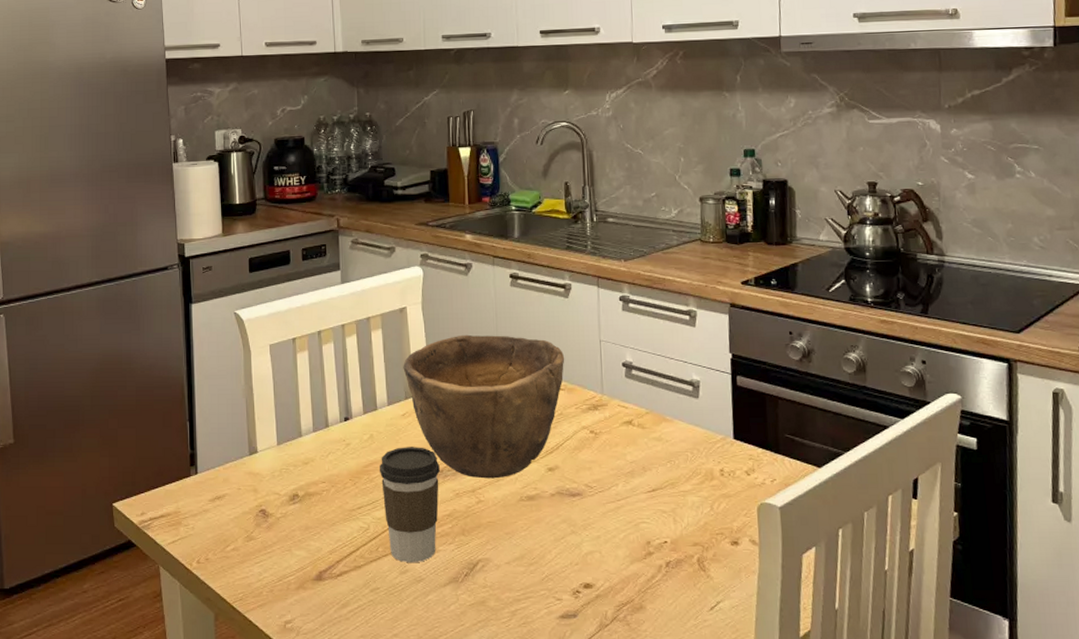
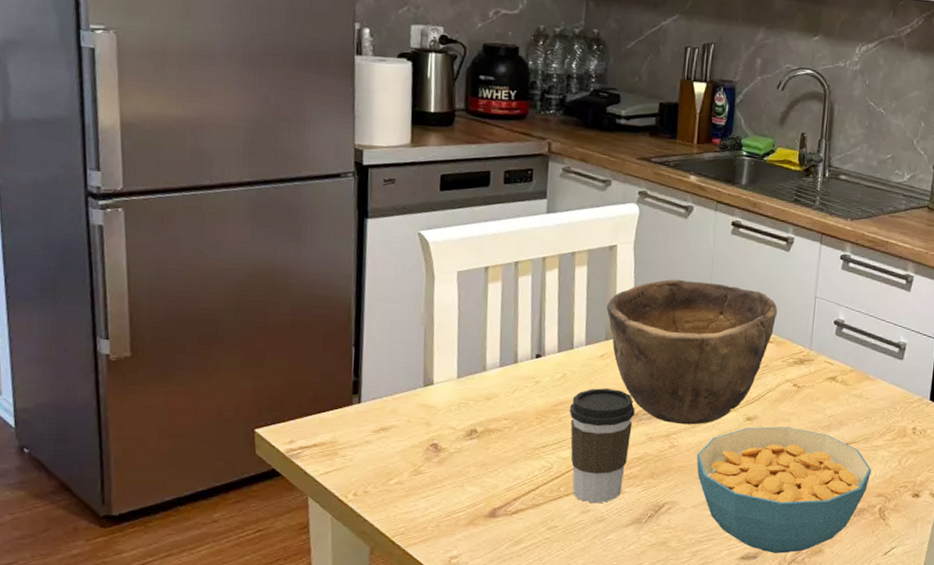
cereal bowl: none [503,476,683,611] -> present [696,426,872,554]

